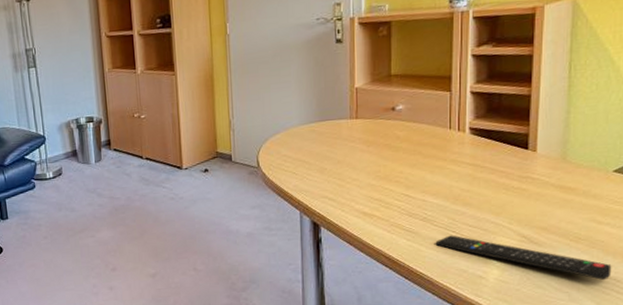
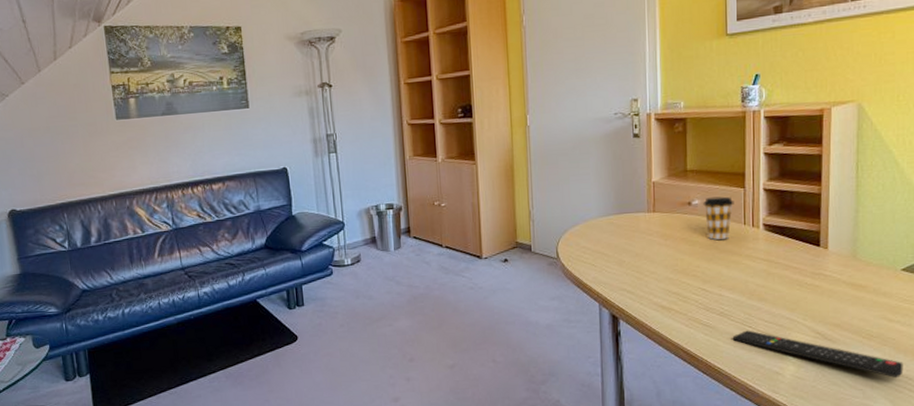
coffee cup: none [407,100,440,145] -> present [703,196,734,240]

